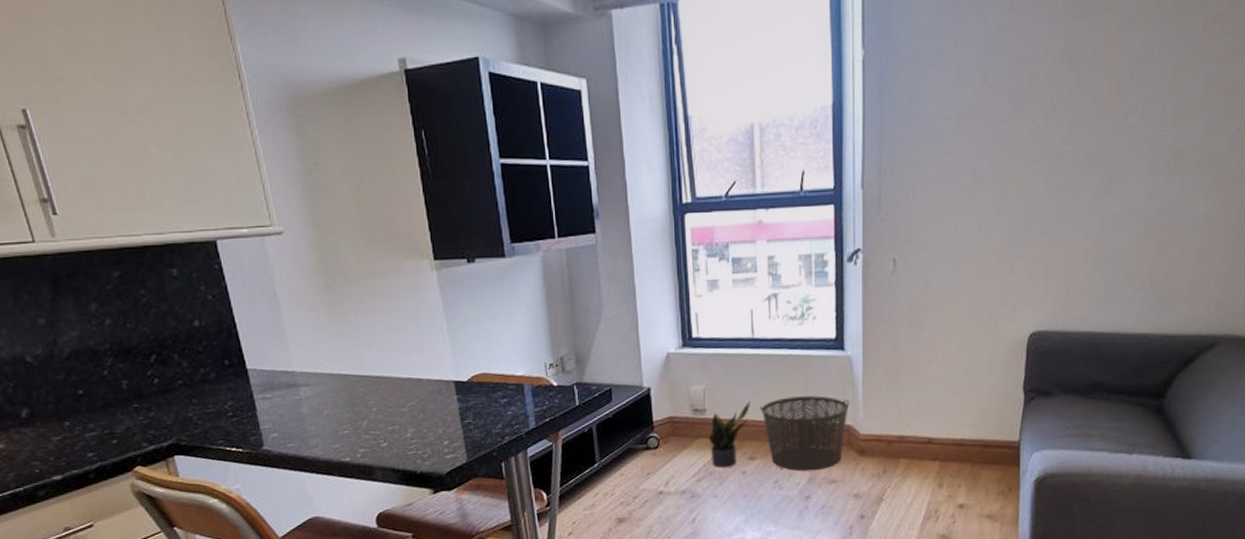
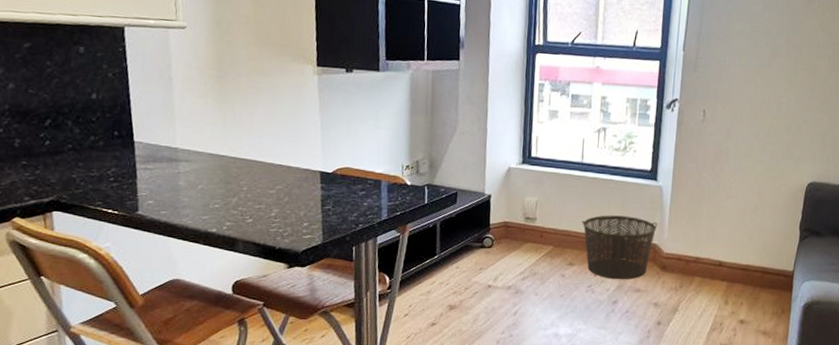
potted plant: present [709,401,751,467] -> none [536,215,575,270]

